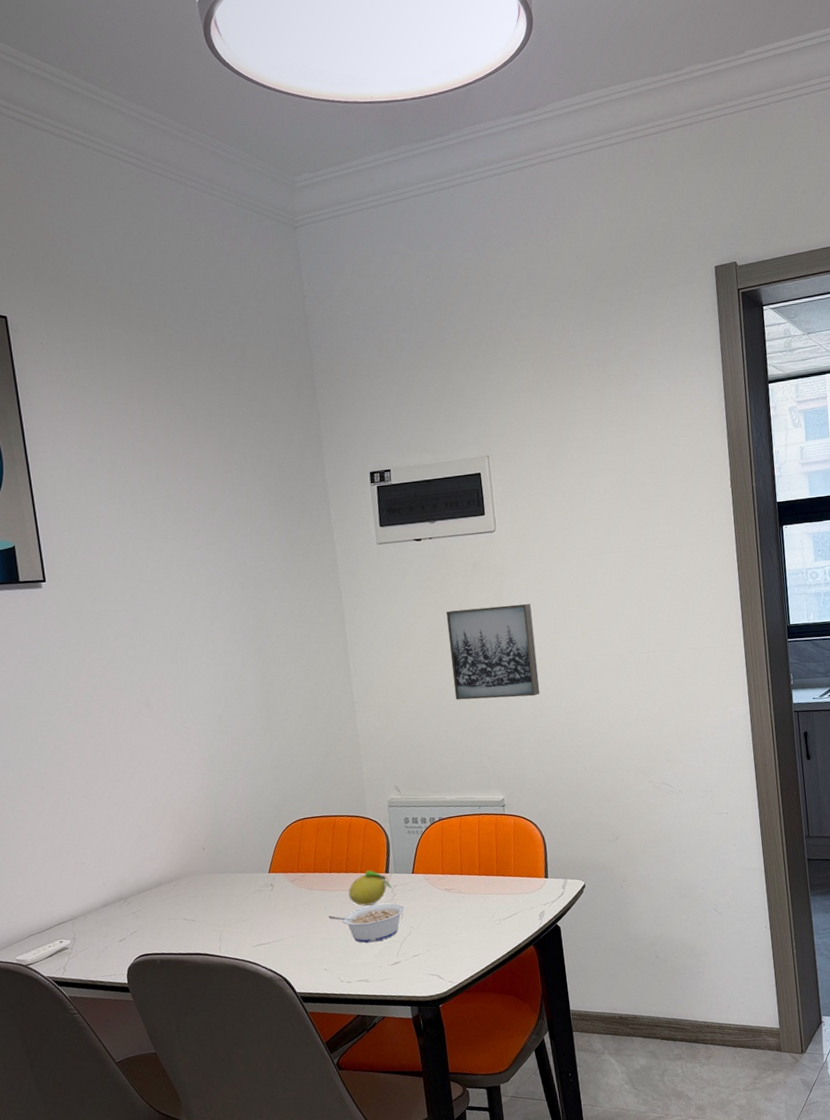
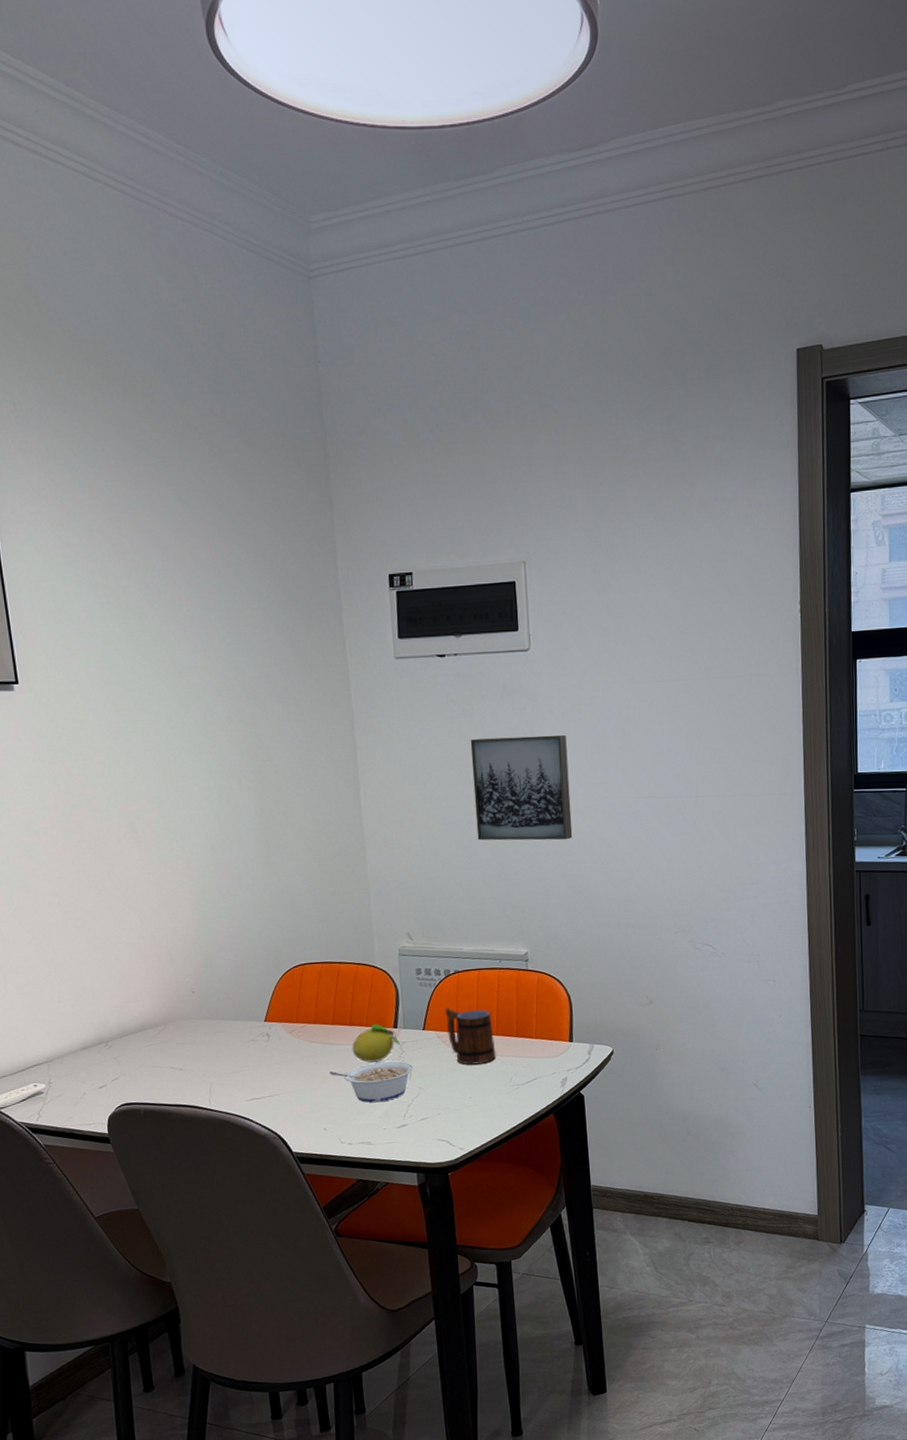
mug: none [431,852,480,904] -> present [445,1007,497,1065]

